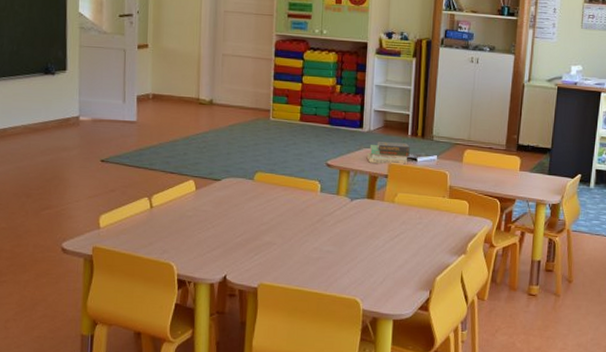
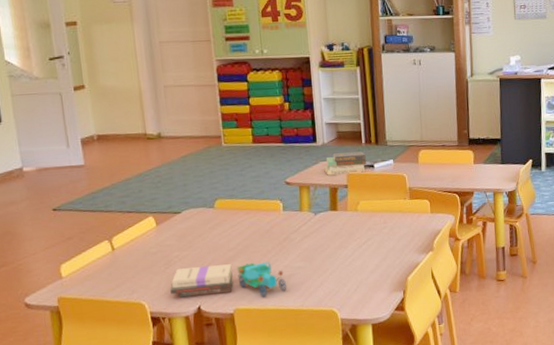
books: none [200,234,262,266] -> present [170,264,234,298]
toy car: none [266,240,314,276] -> present [237,261,287,298]

